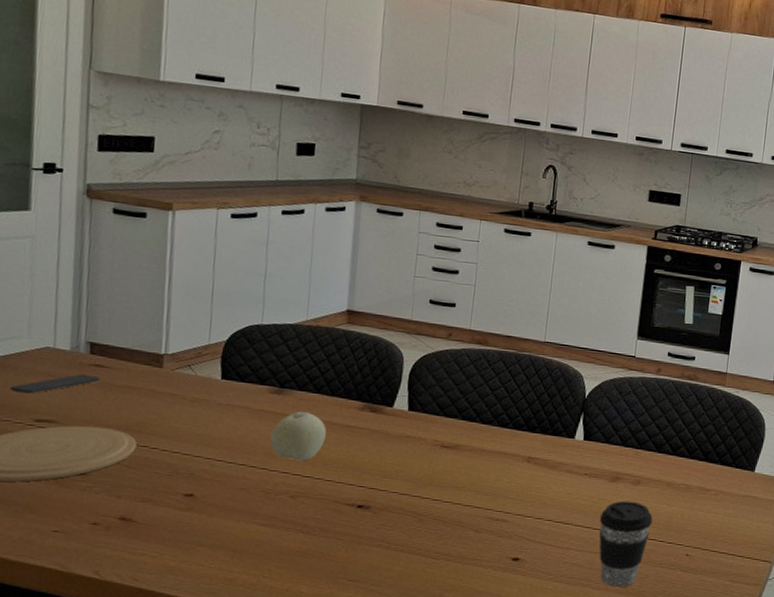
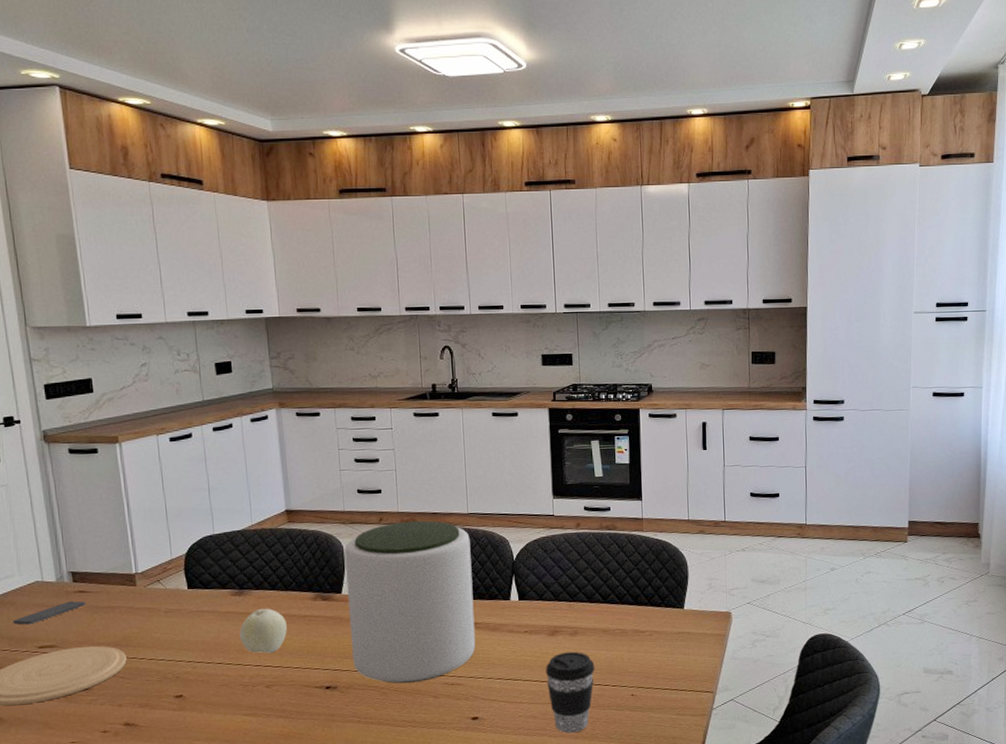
plant pot: none [392,340,543,513] -> present [345,520,476,684]

